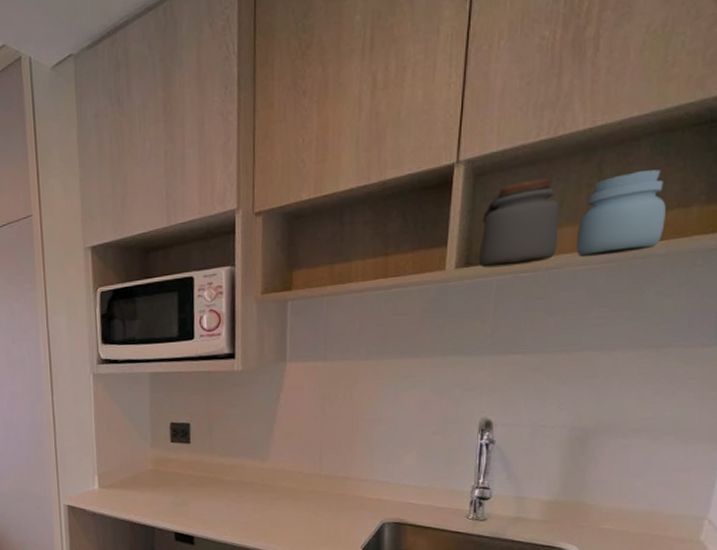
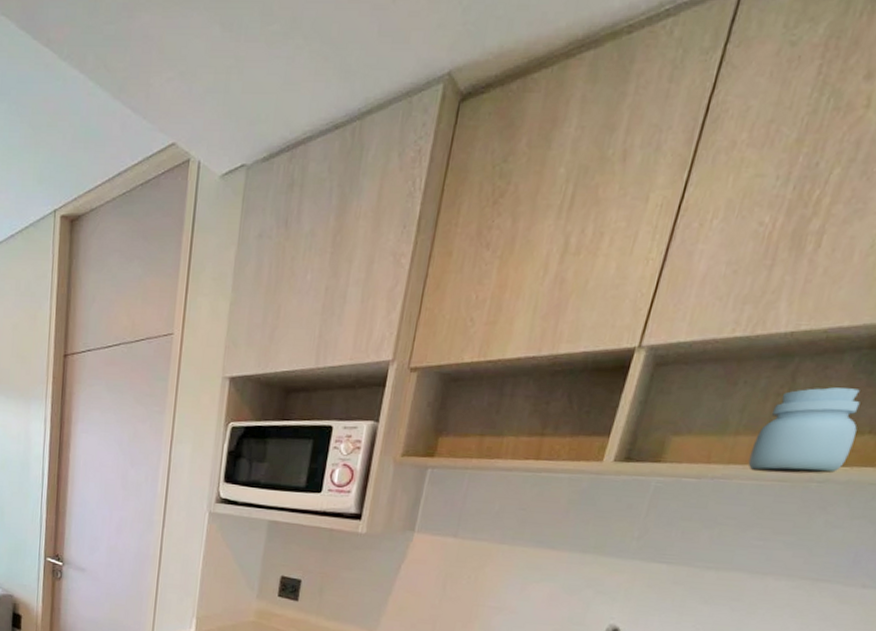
jar: present [478,178,559,268] -> none [640,378,741,469]

